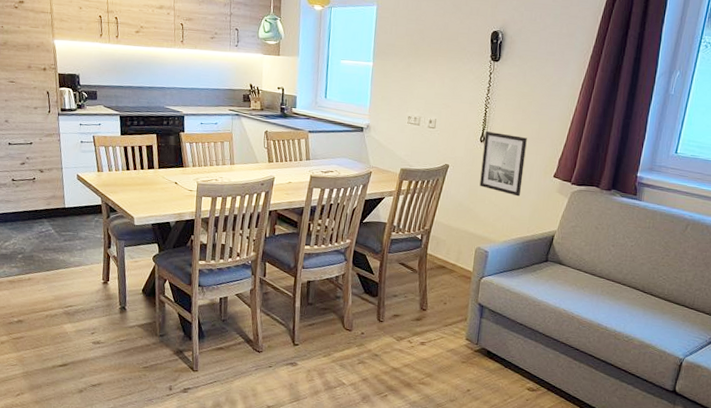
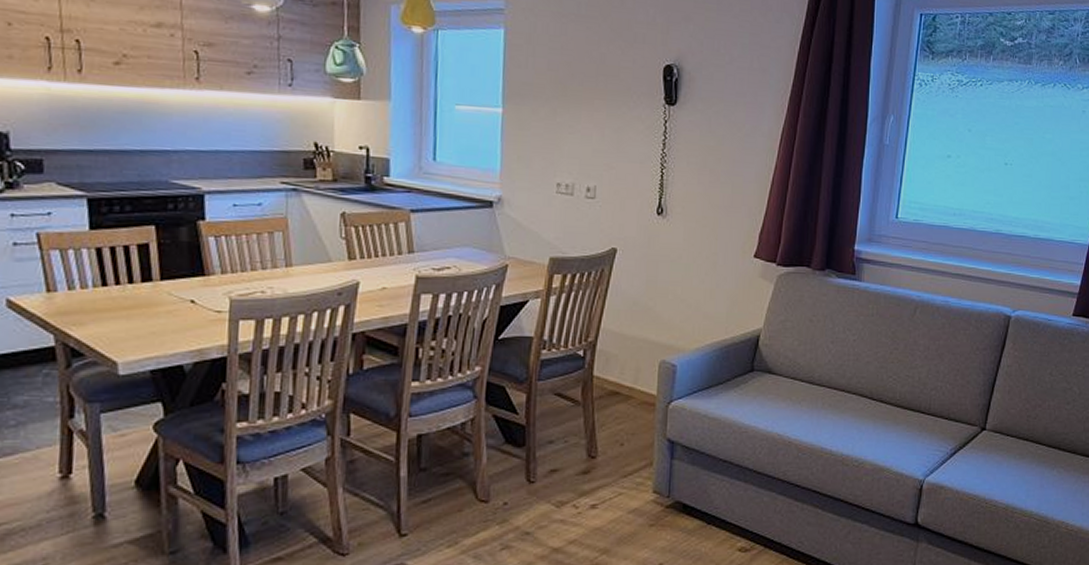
wall art: present [479,131,527,197] -> none [659,200,718,287]

